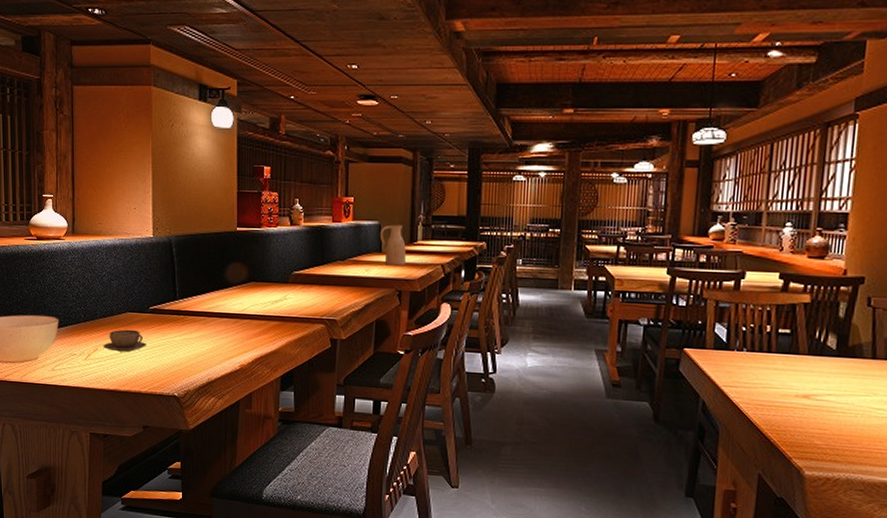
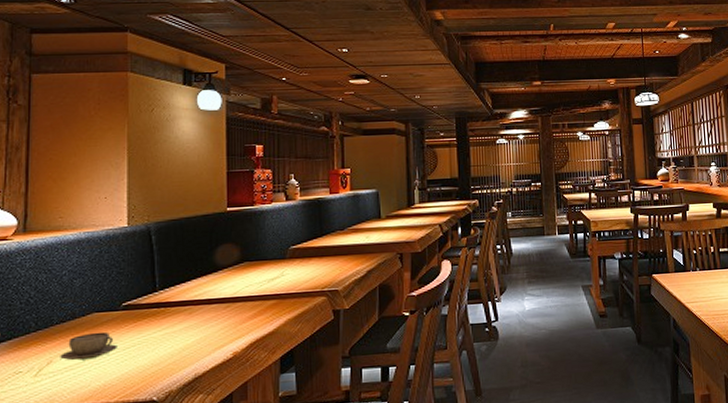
ceramic pitcher: present [379,224,407,266] -> none [378,190,406,231]

